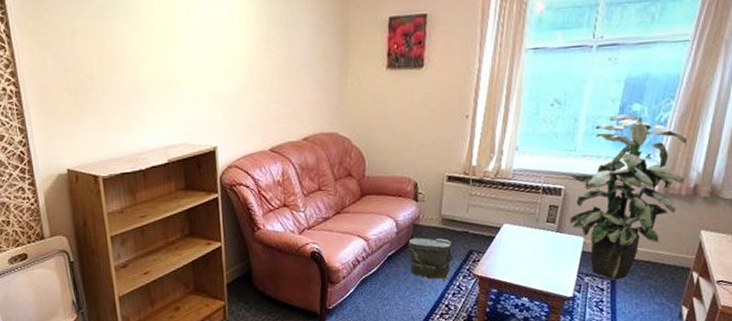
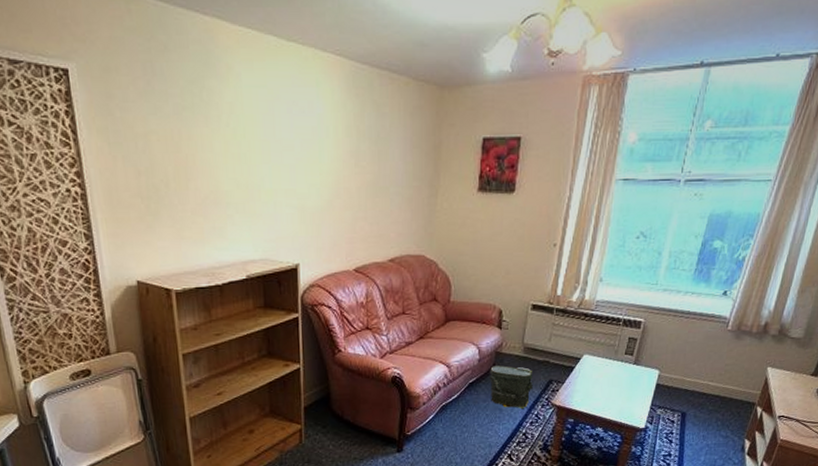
indoor plant: present [569,114,687,280] -> none [646,250,761,412]

